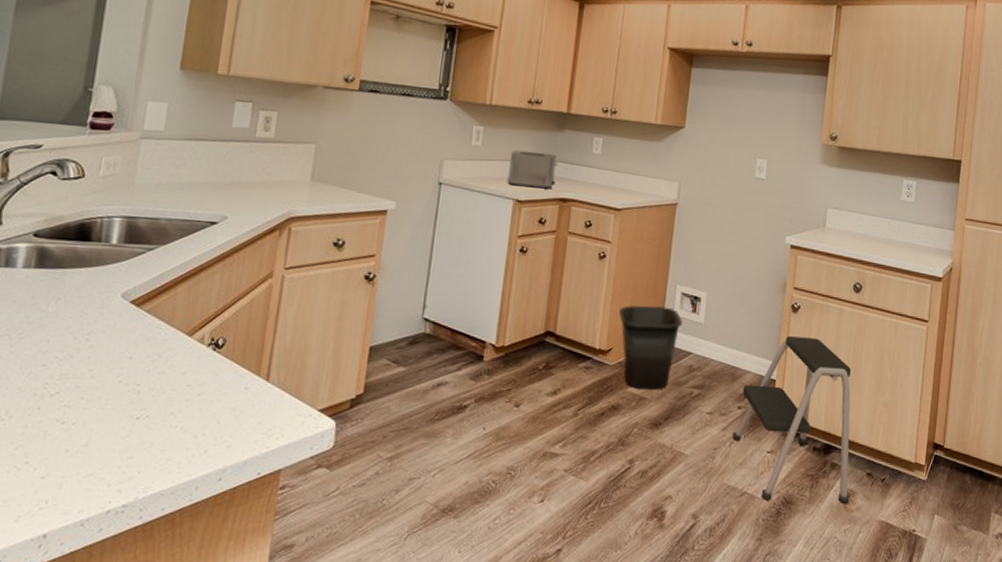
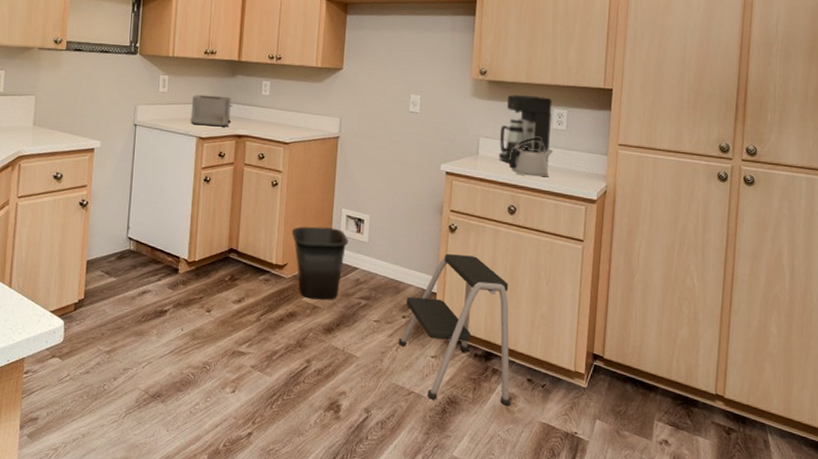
coffee maker: none [846,163,902,240] -> present [499,95,553,166]
kettle: none [856,209,902,253] -> present [509,137,554,178]

